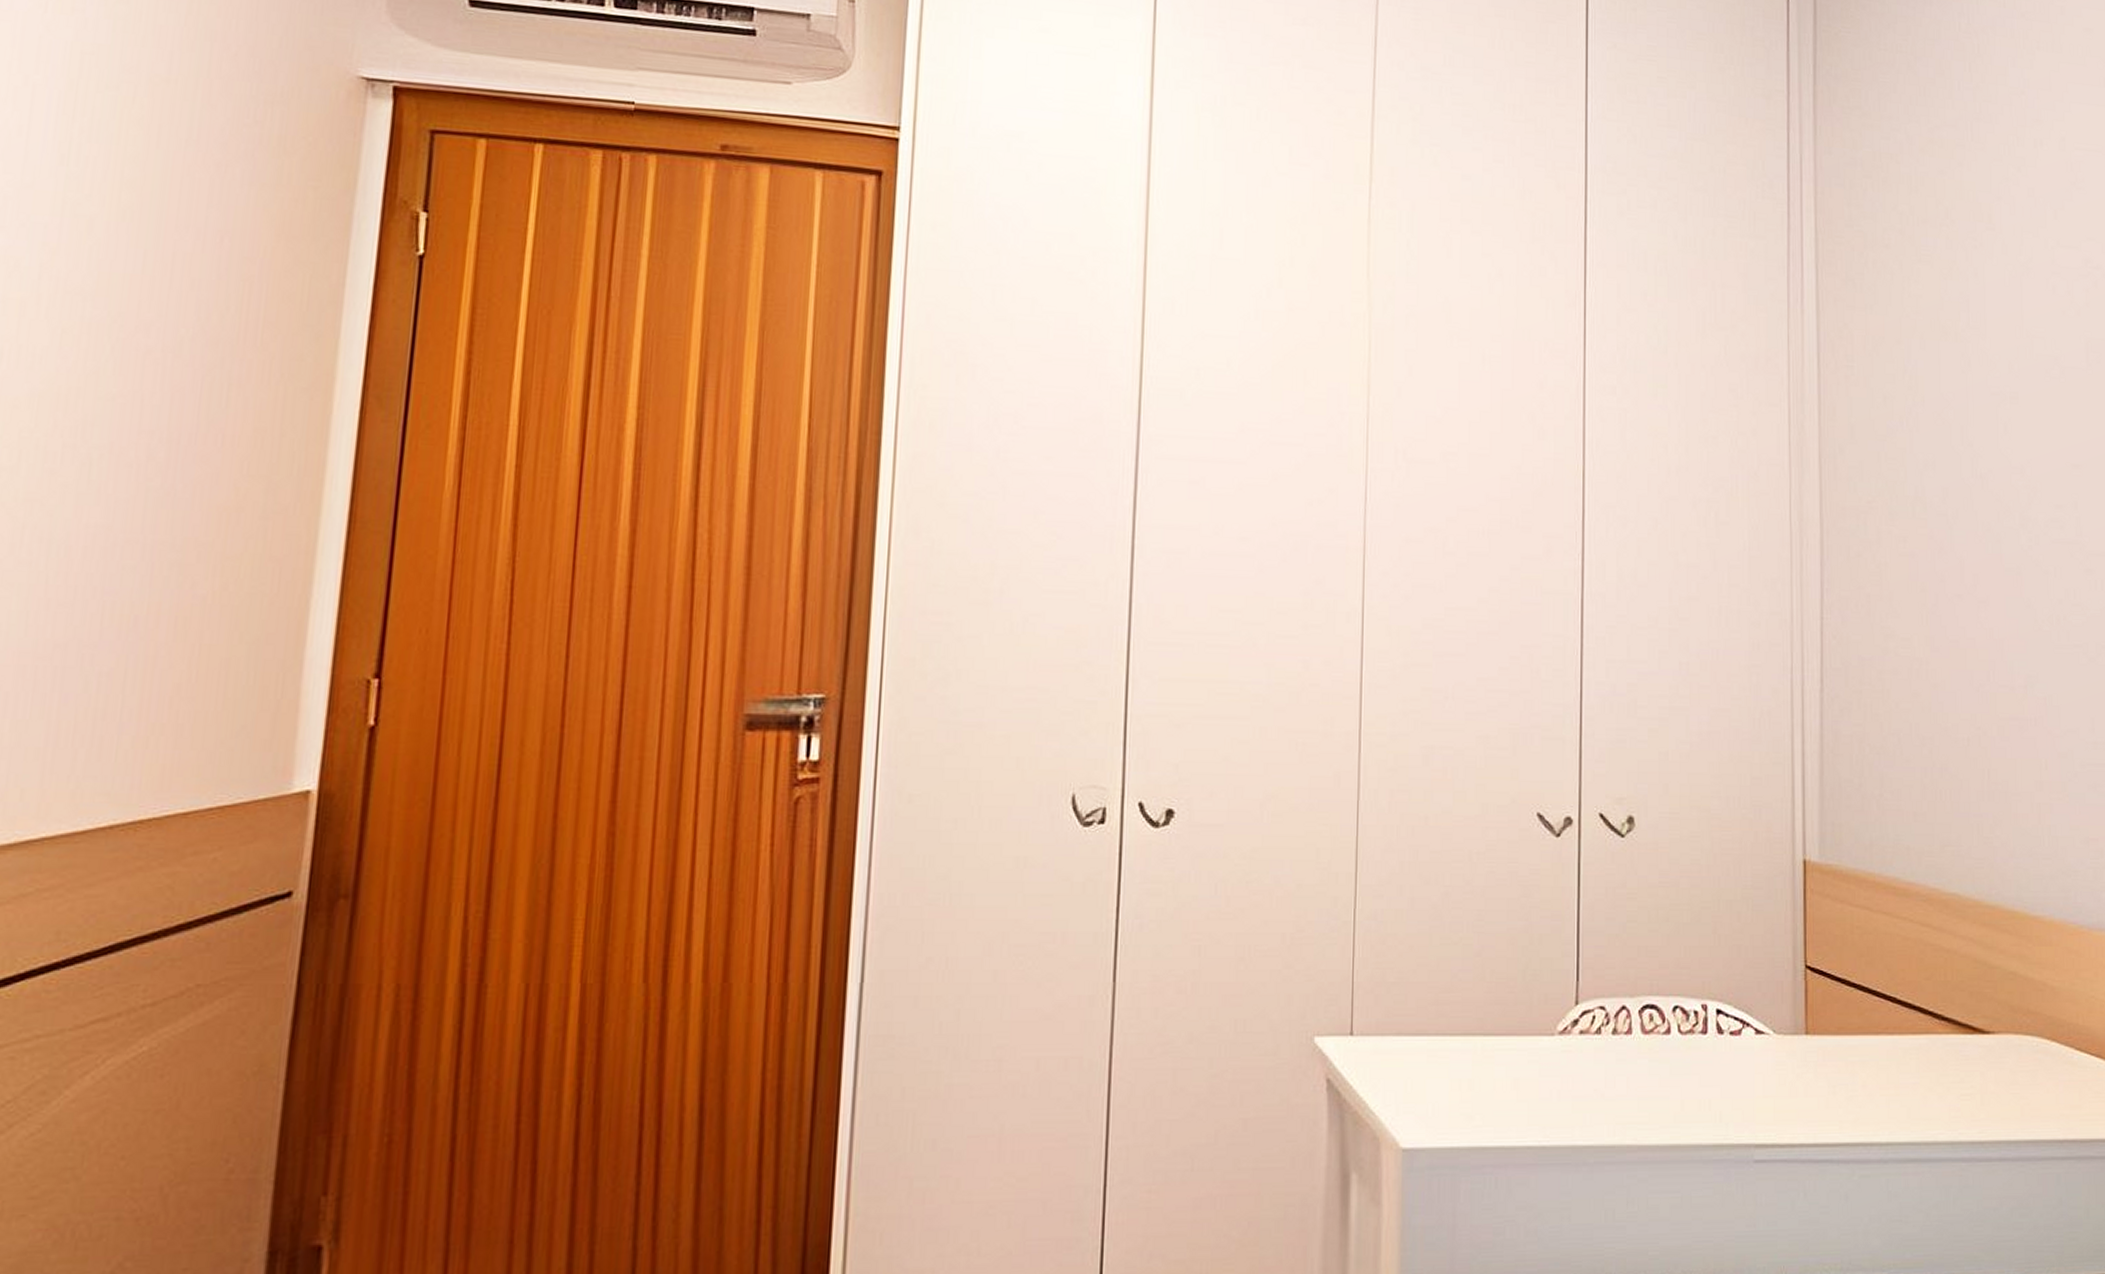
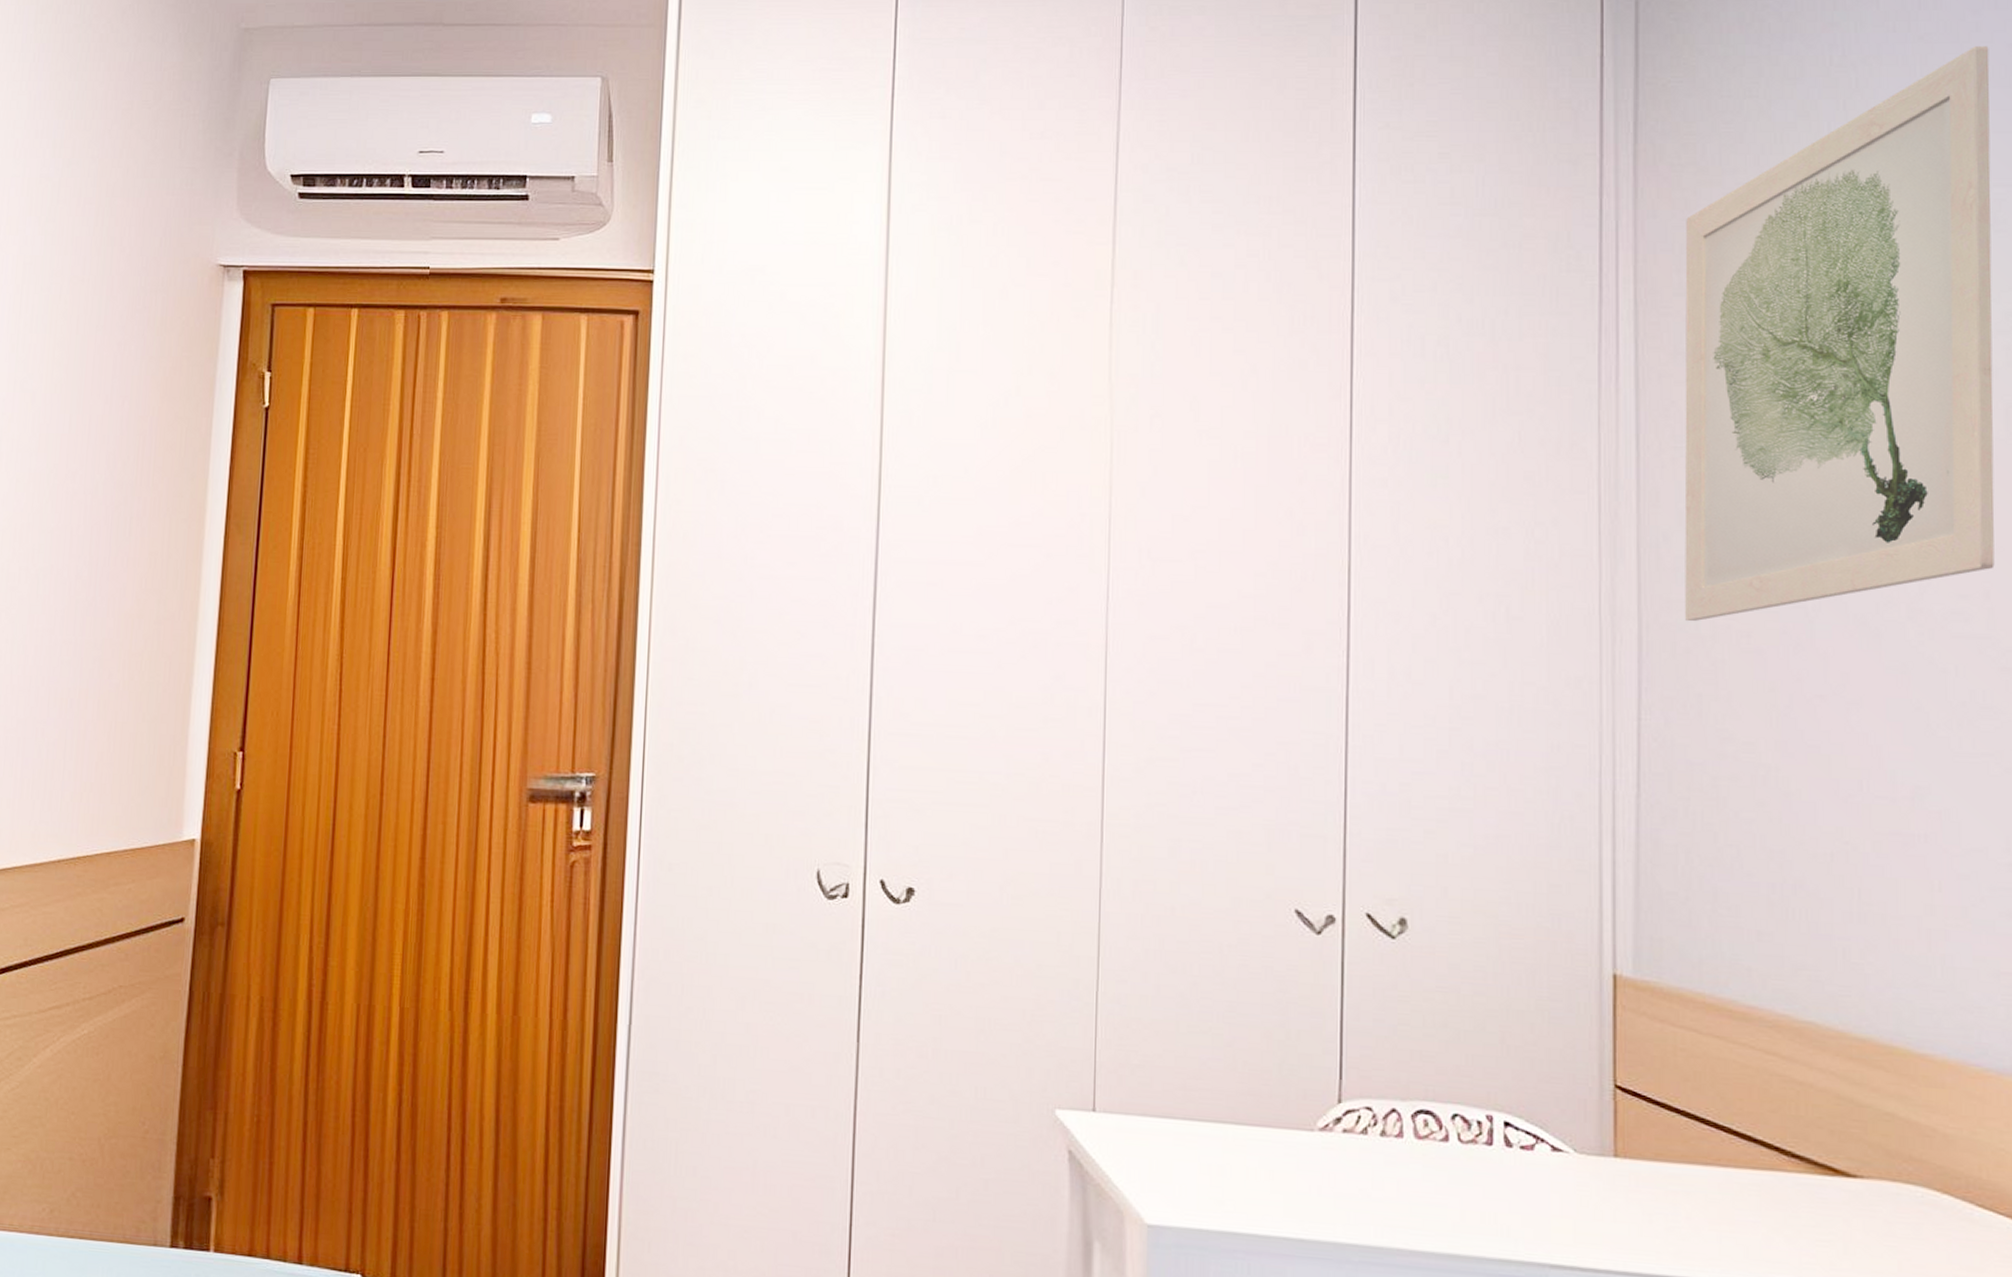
wall art: none [1854,27,2080,528] -> present [1684,46,1995,622]

